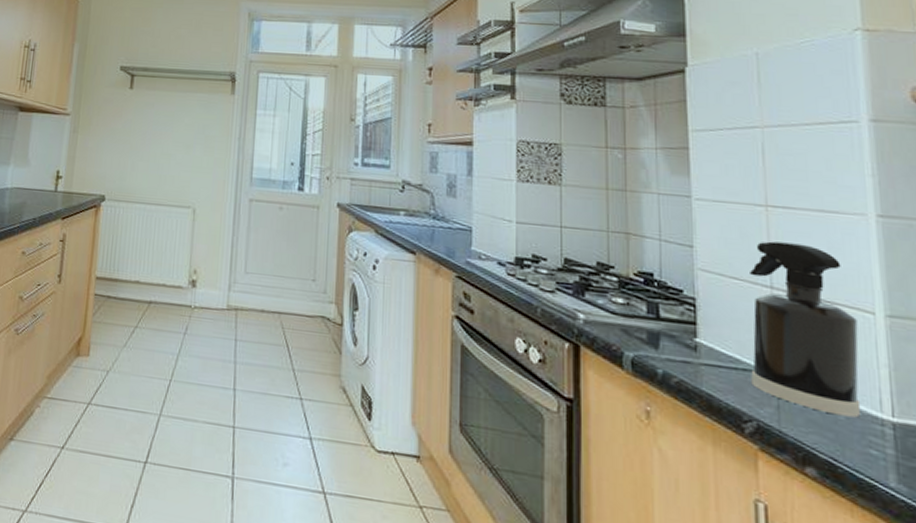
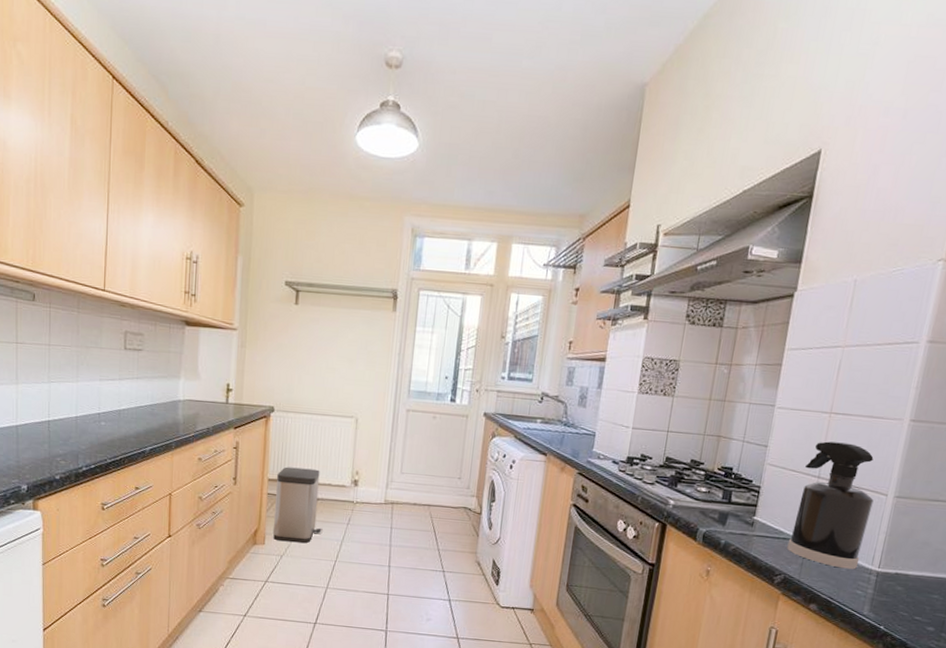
pedal bin: none [99,263,156,357] -> present [273,467,323,544]

